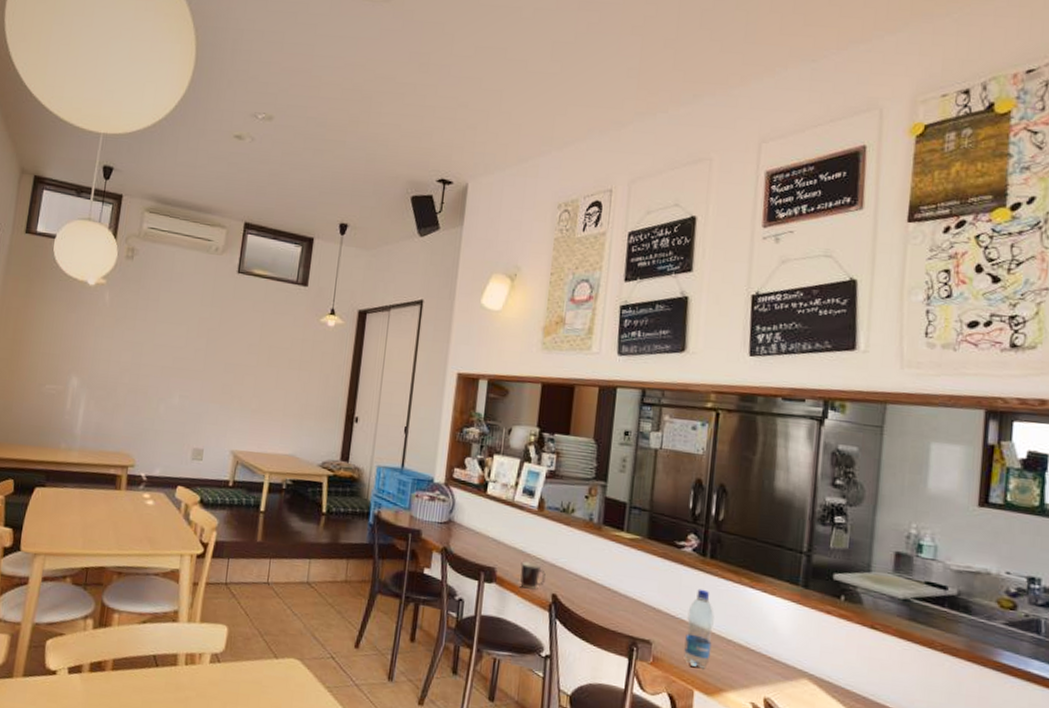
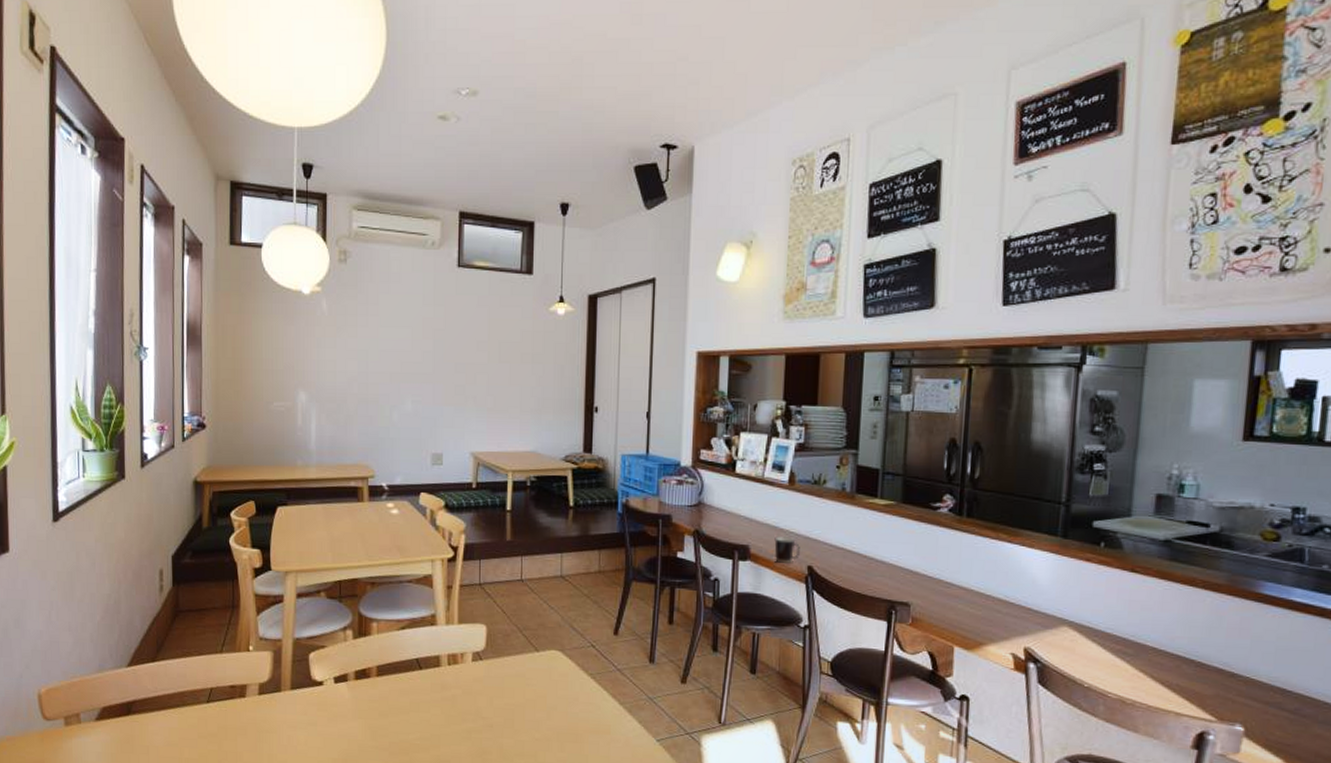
bottle: present [683,589,715,669] -> none [942,548,973,626]

